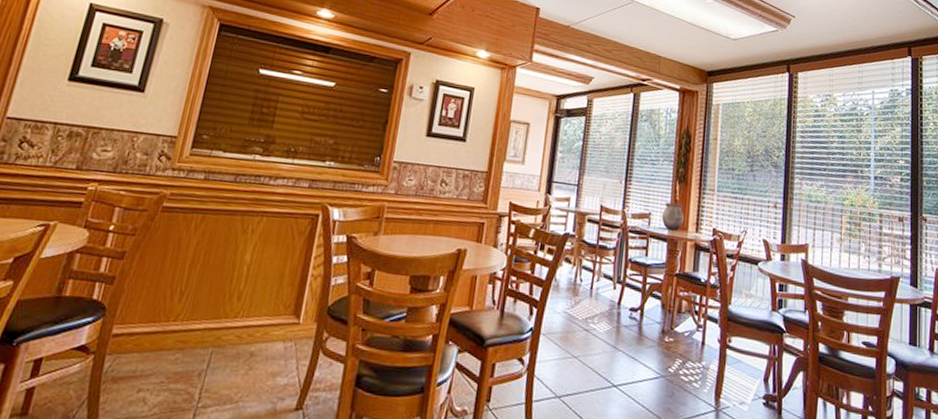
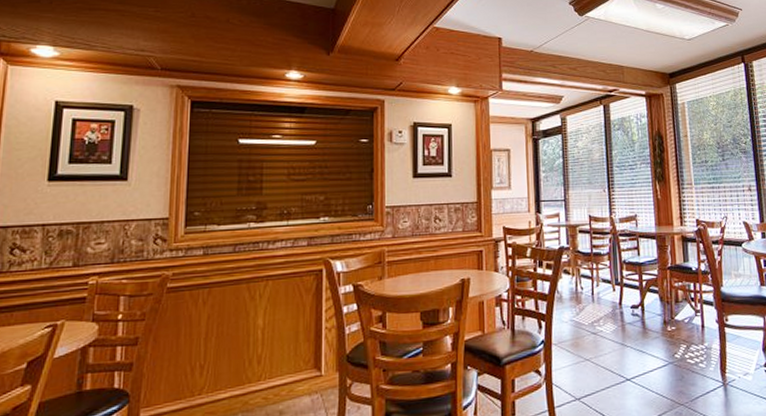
vase: present [661,202,685,231] -> none [647,202,669,228]

